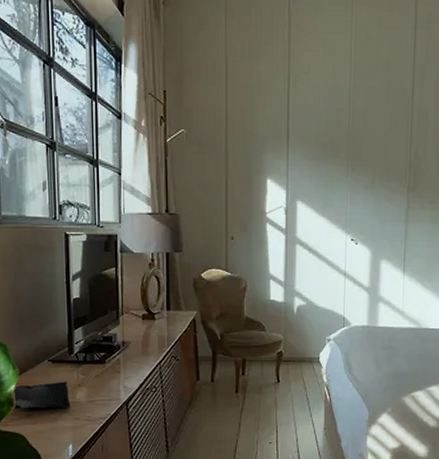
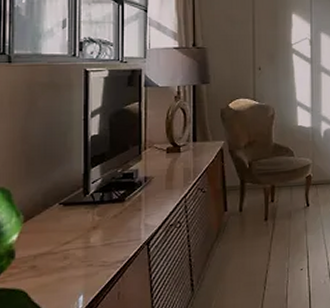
speaker: present [14,381,70,409] -> none [15,225,83,261]

